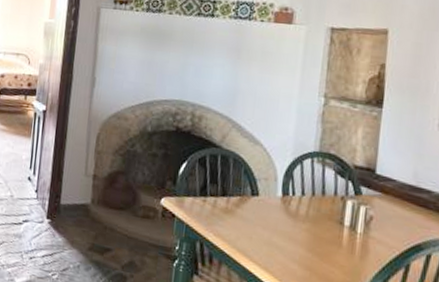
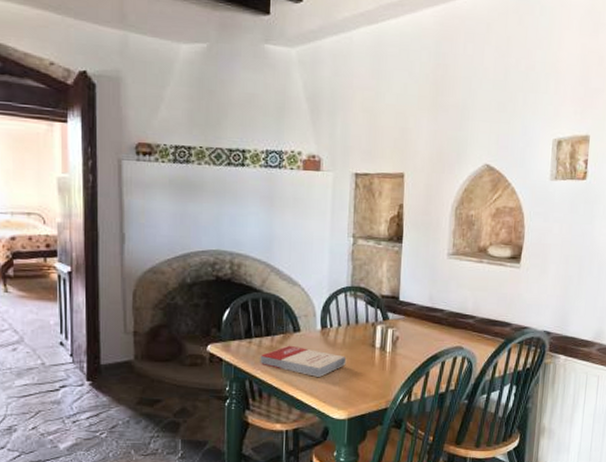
book: none [213,209,309,252] -> present [260,345,347,378]

